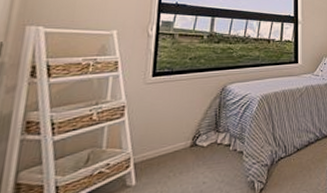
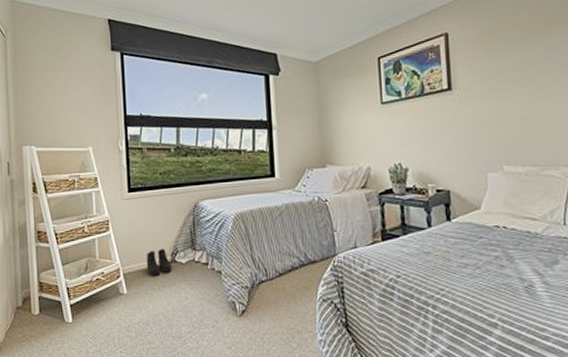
boots: none [162,132,192,163] -> present [146,248,172,276]

